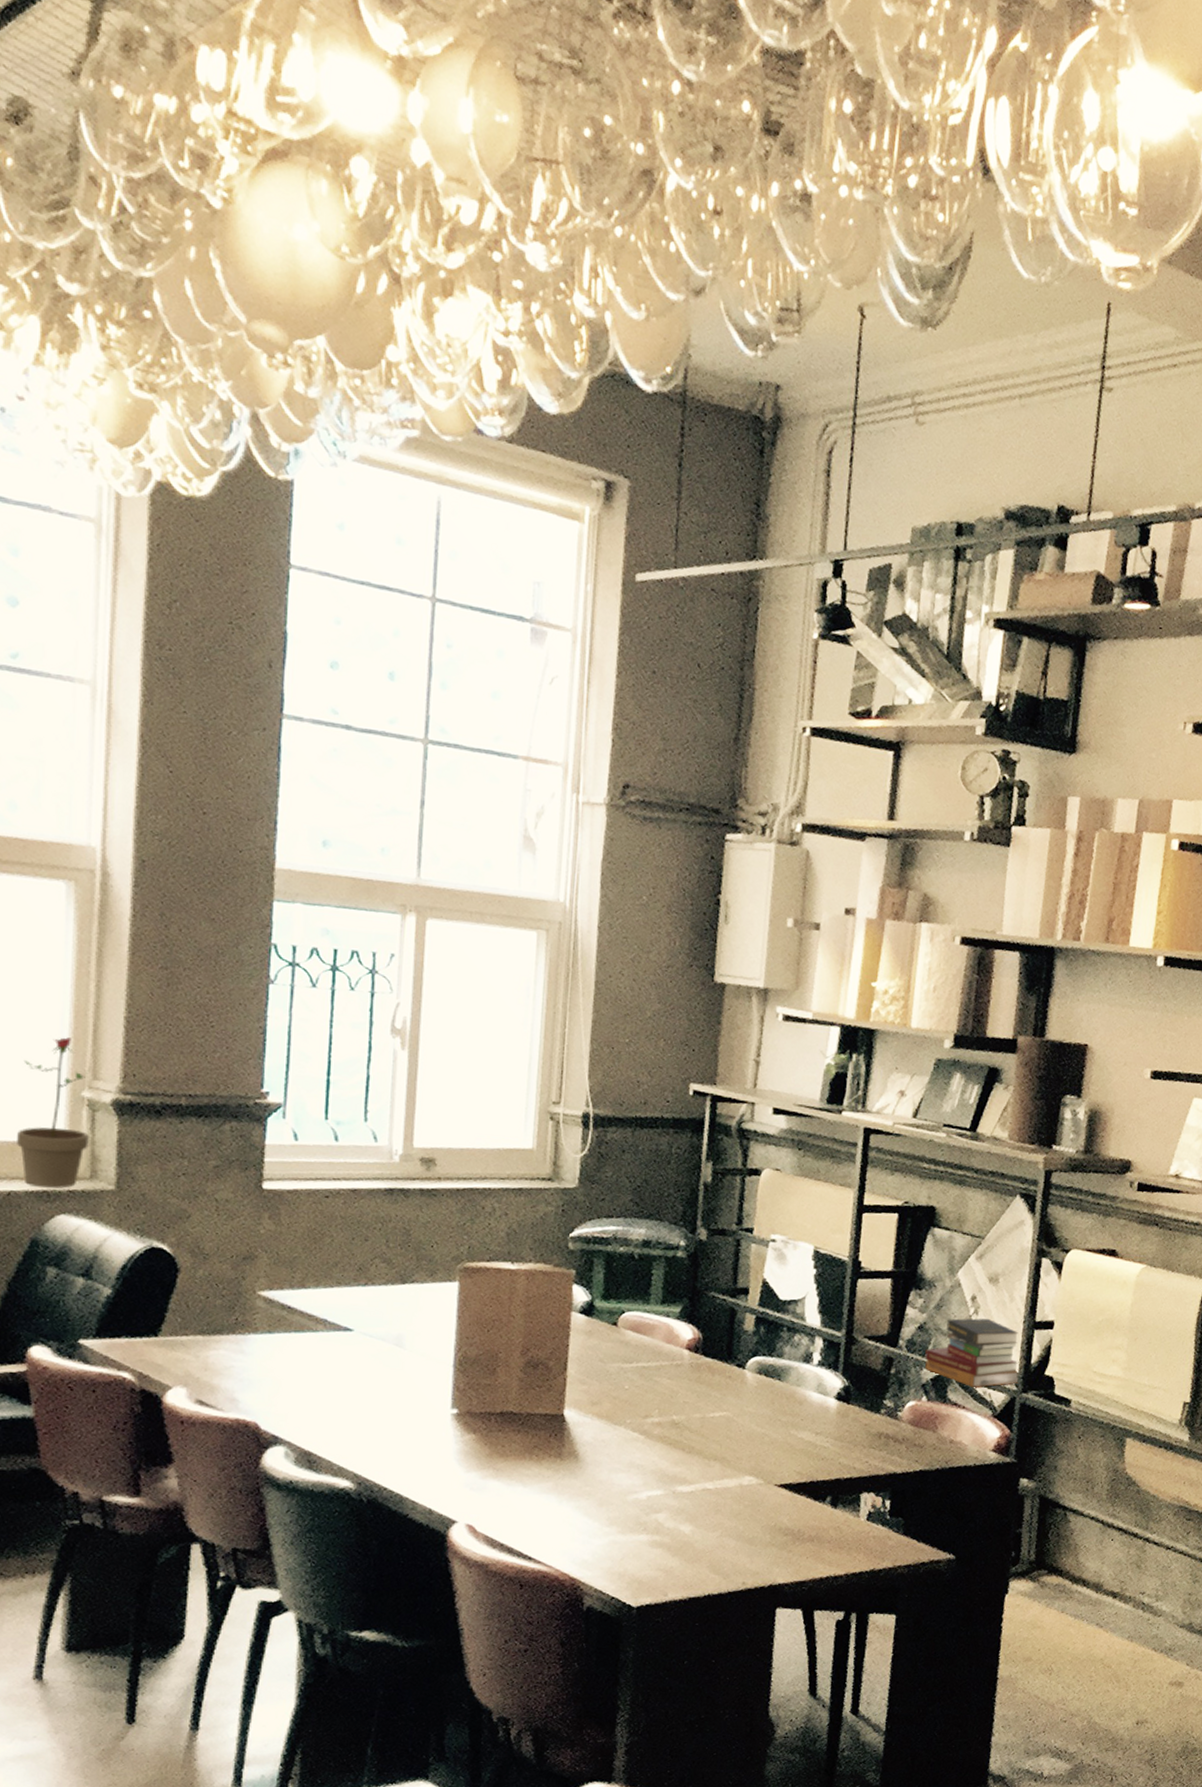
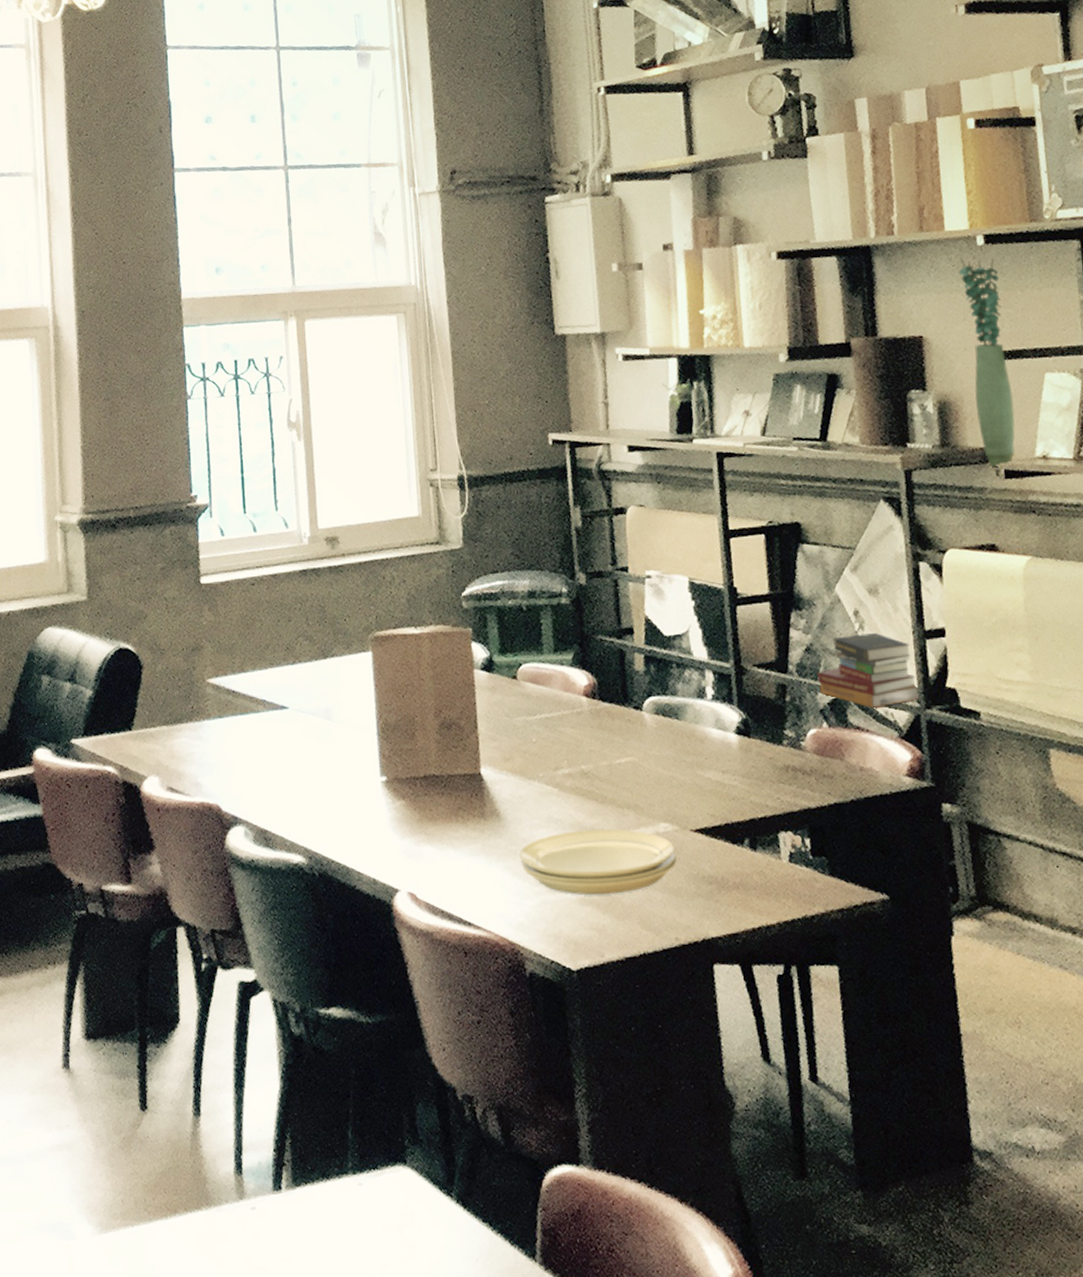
potted flower: present [17,1037,91,1189] -> none [10,471,65,606]
plate: none [593,1477,757,1539] -> present [519,829,678,895]
vase: none [1123,975,1171,1179] -> present [958,258,1016,468]

